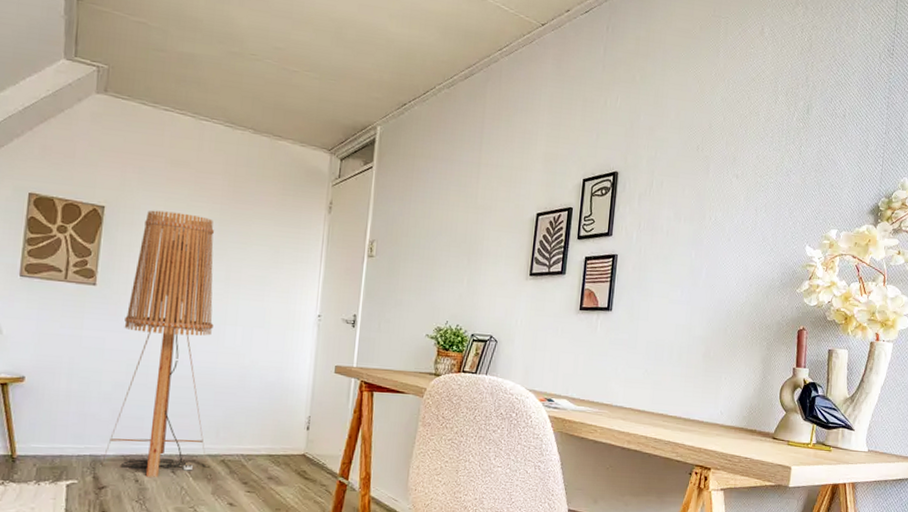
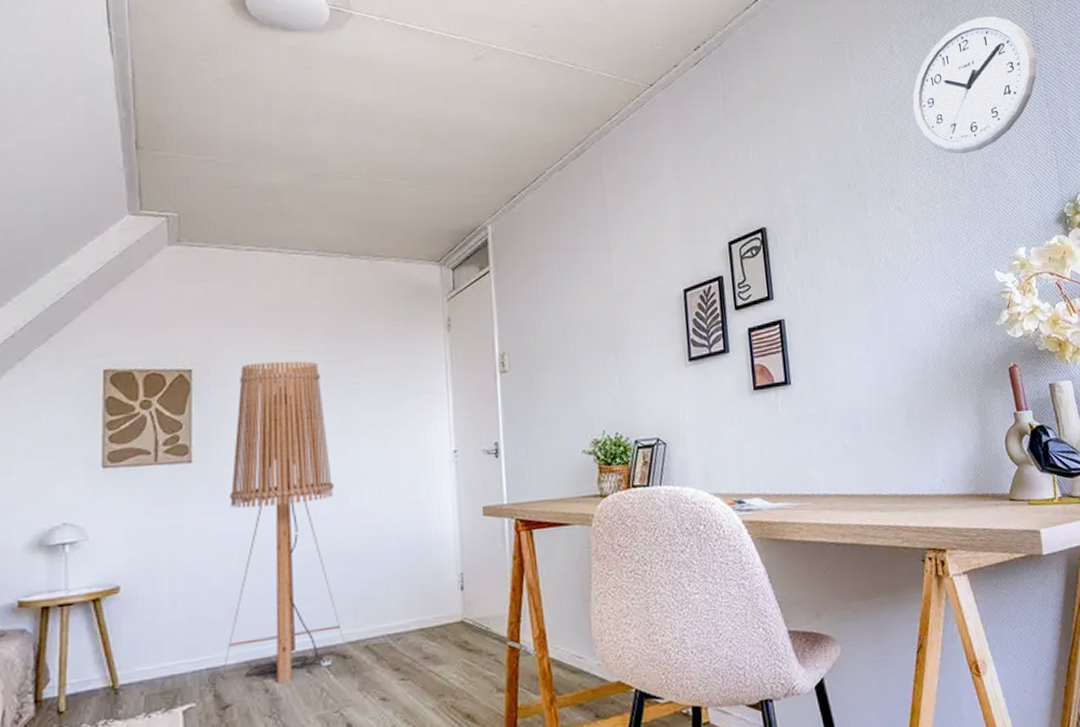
wall clock: none [768,15,889,138] -> present [912,16,1037,154]

